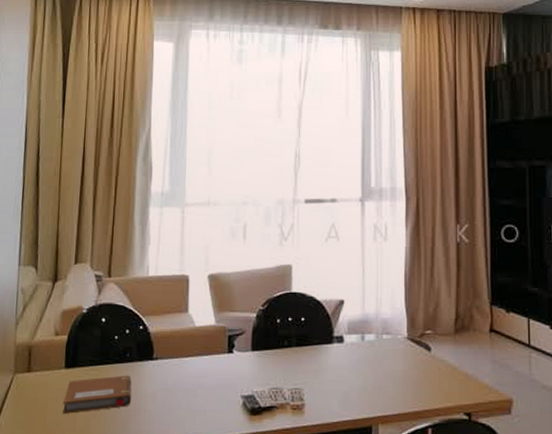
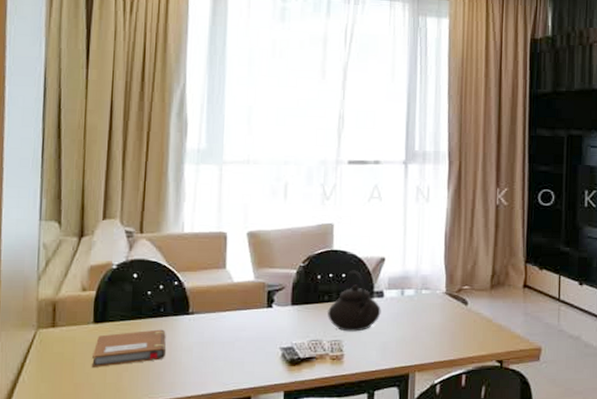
teapot: none [288,313,341,379] -> present [328,270,381,332]

